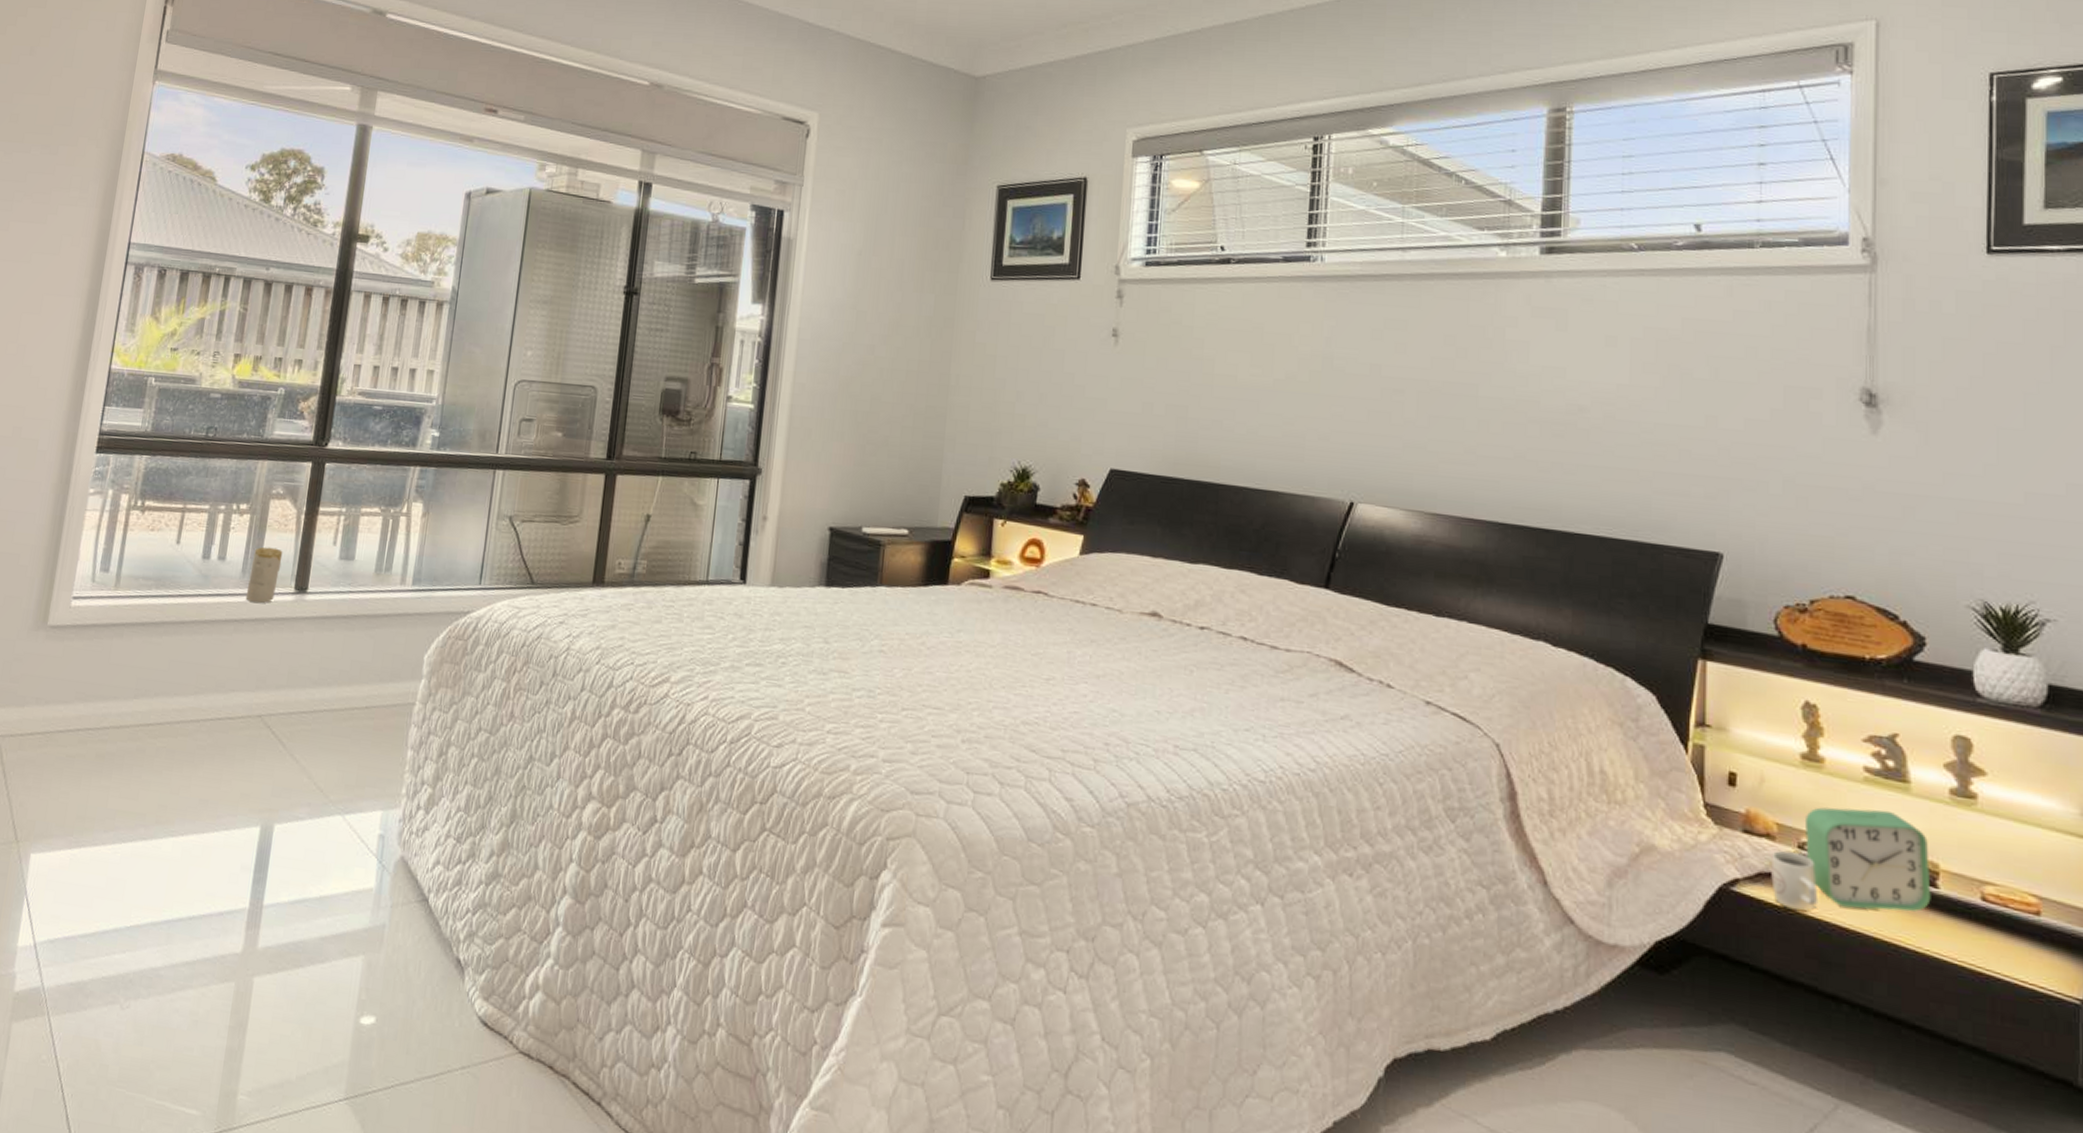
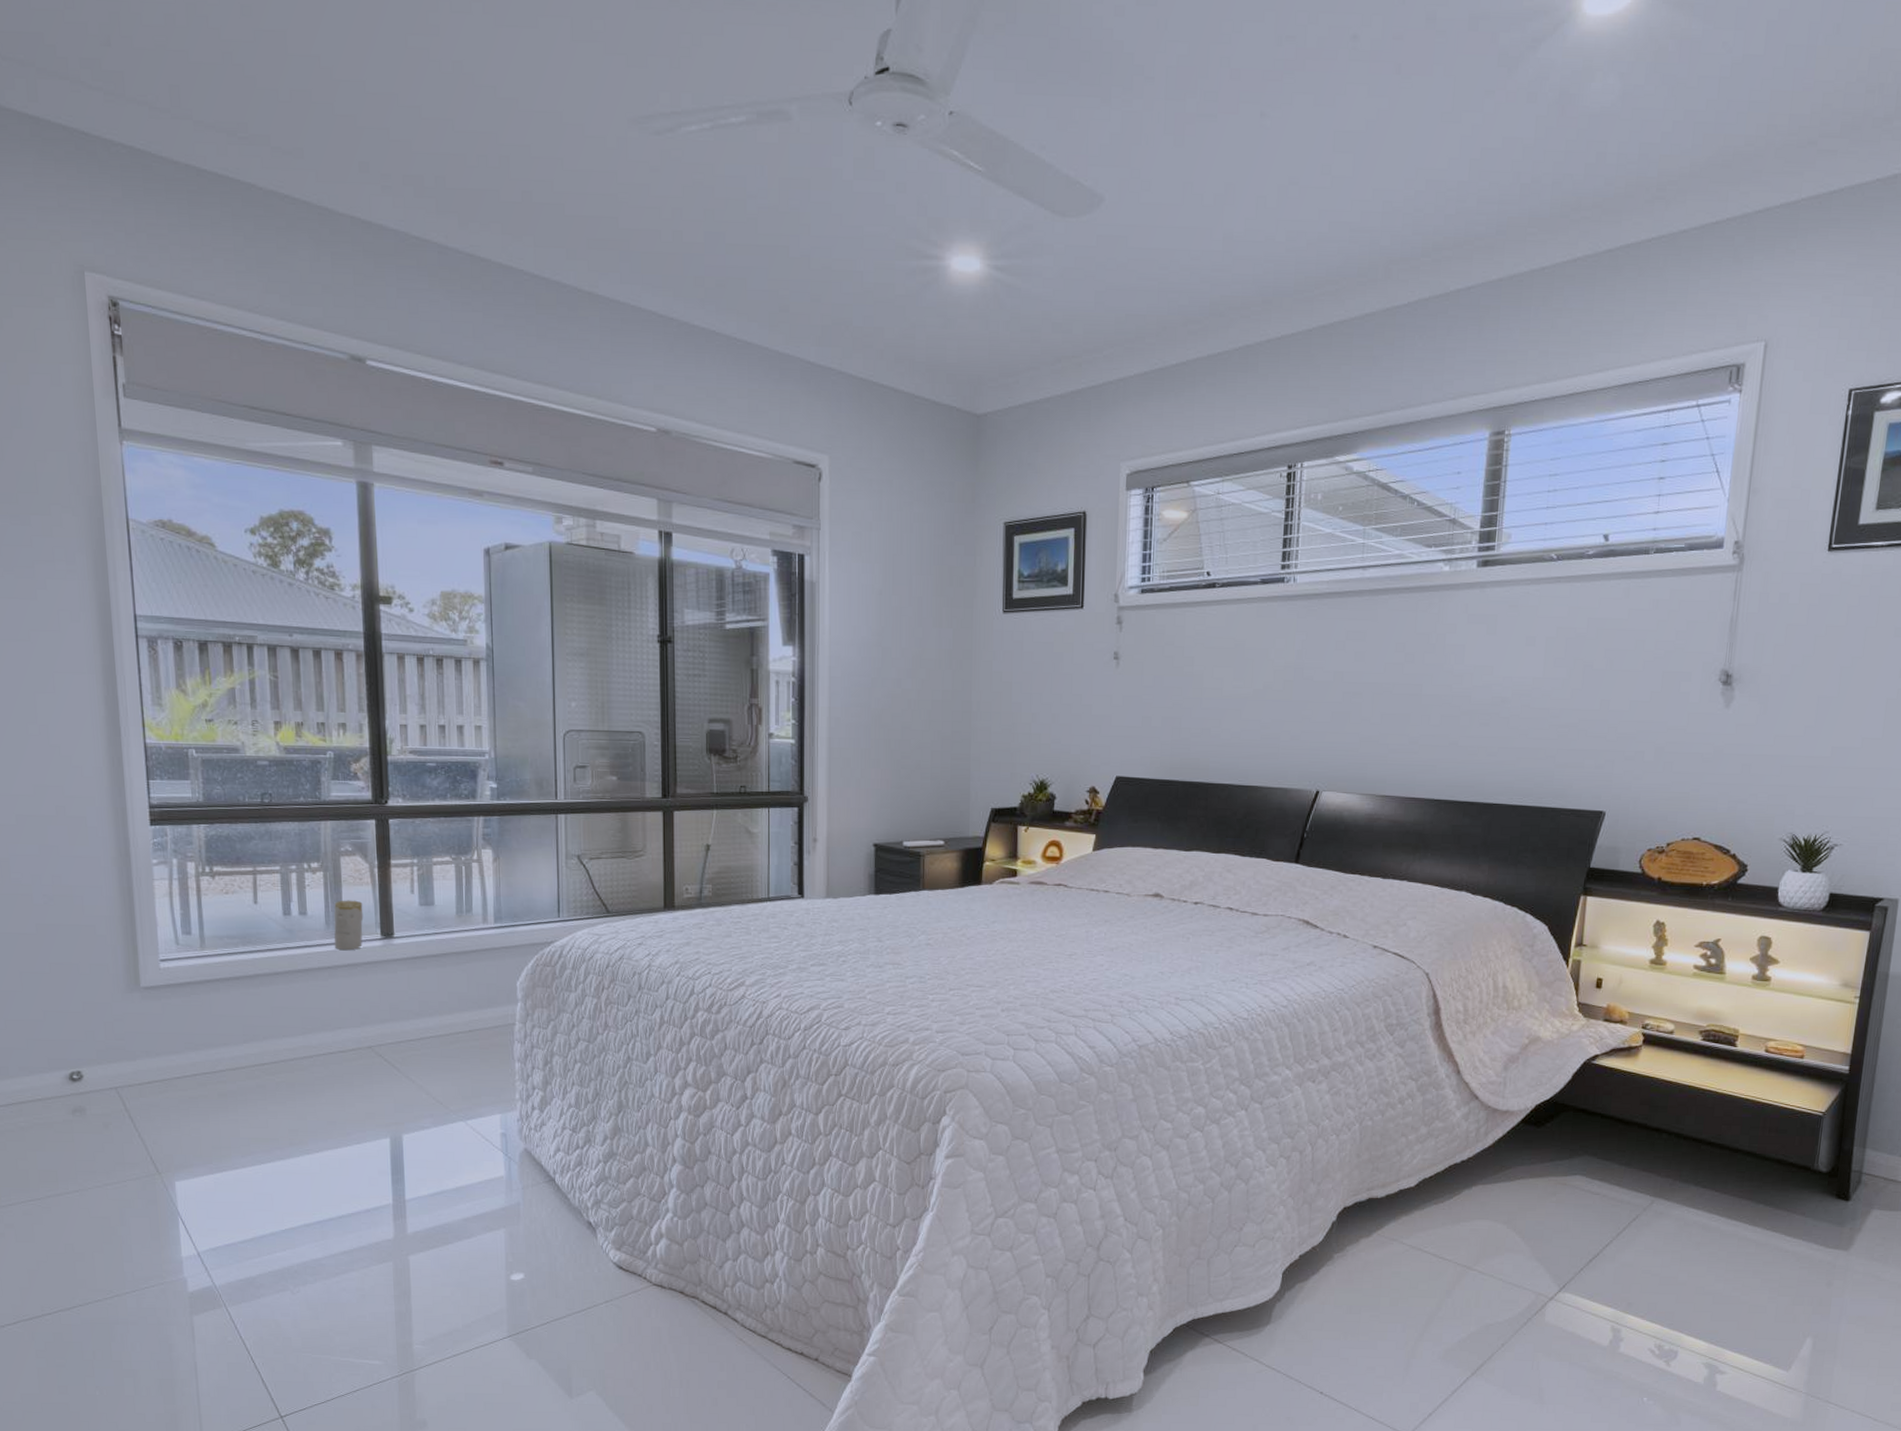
mug: present [1771,850,1819,912] -> none [1621,1031,1654,1073]
alarm clock: present [1805,807,1931,912] -> none [1647,995,1733,1067]

